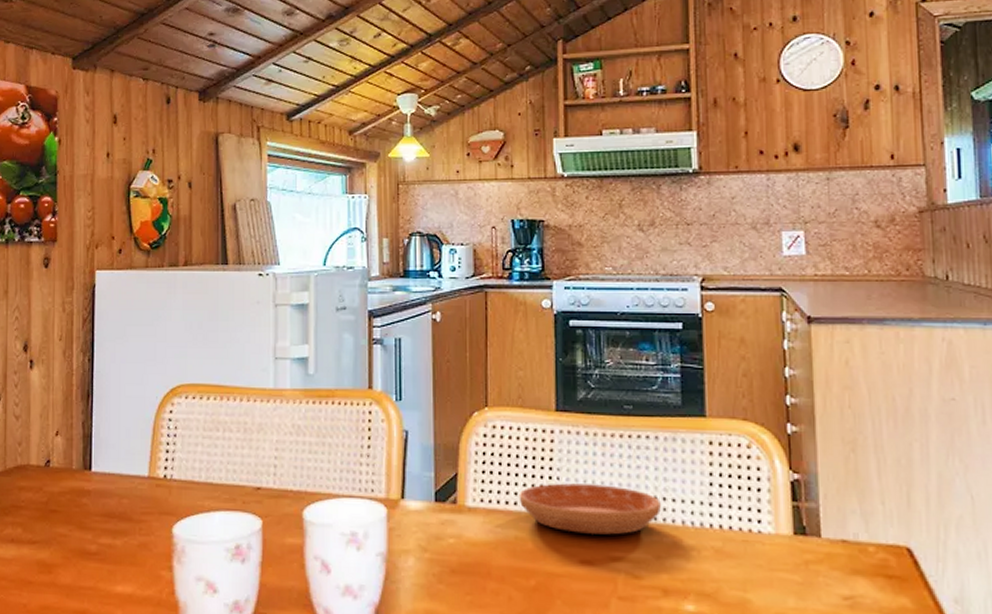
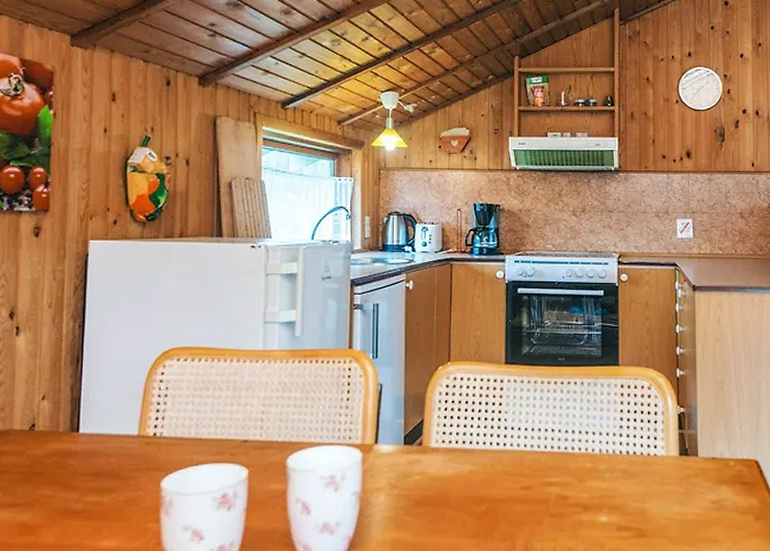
saucer: present [519,483,661,535] -> none [473,423,584,465]

